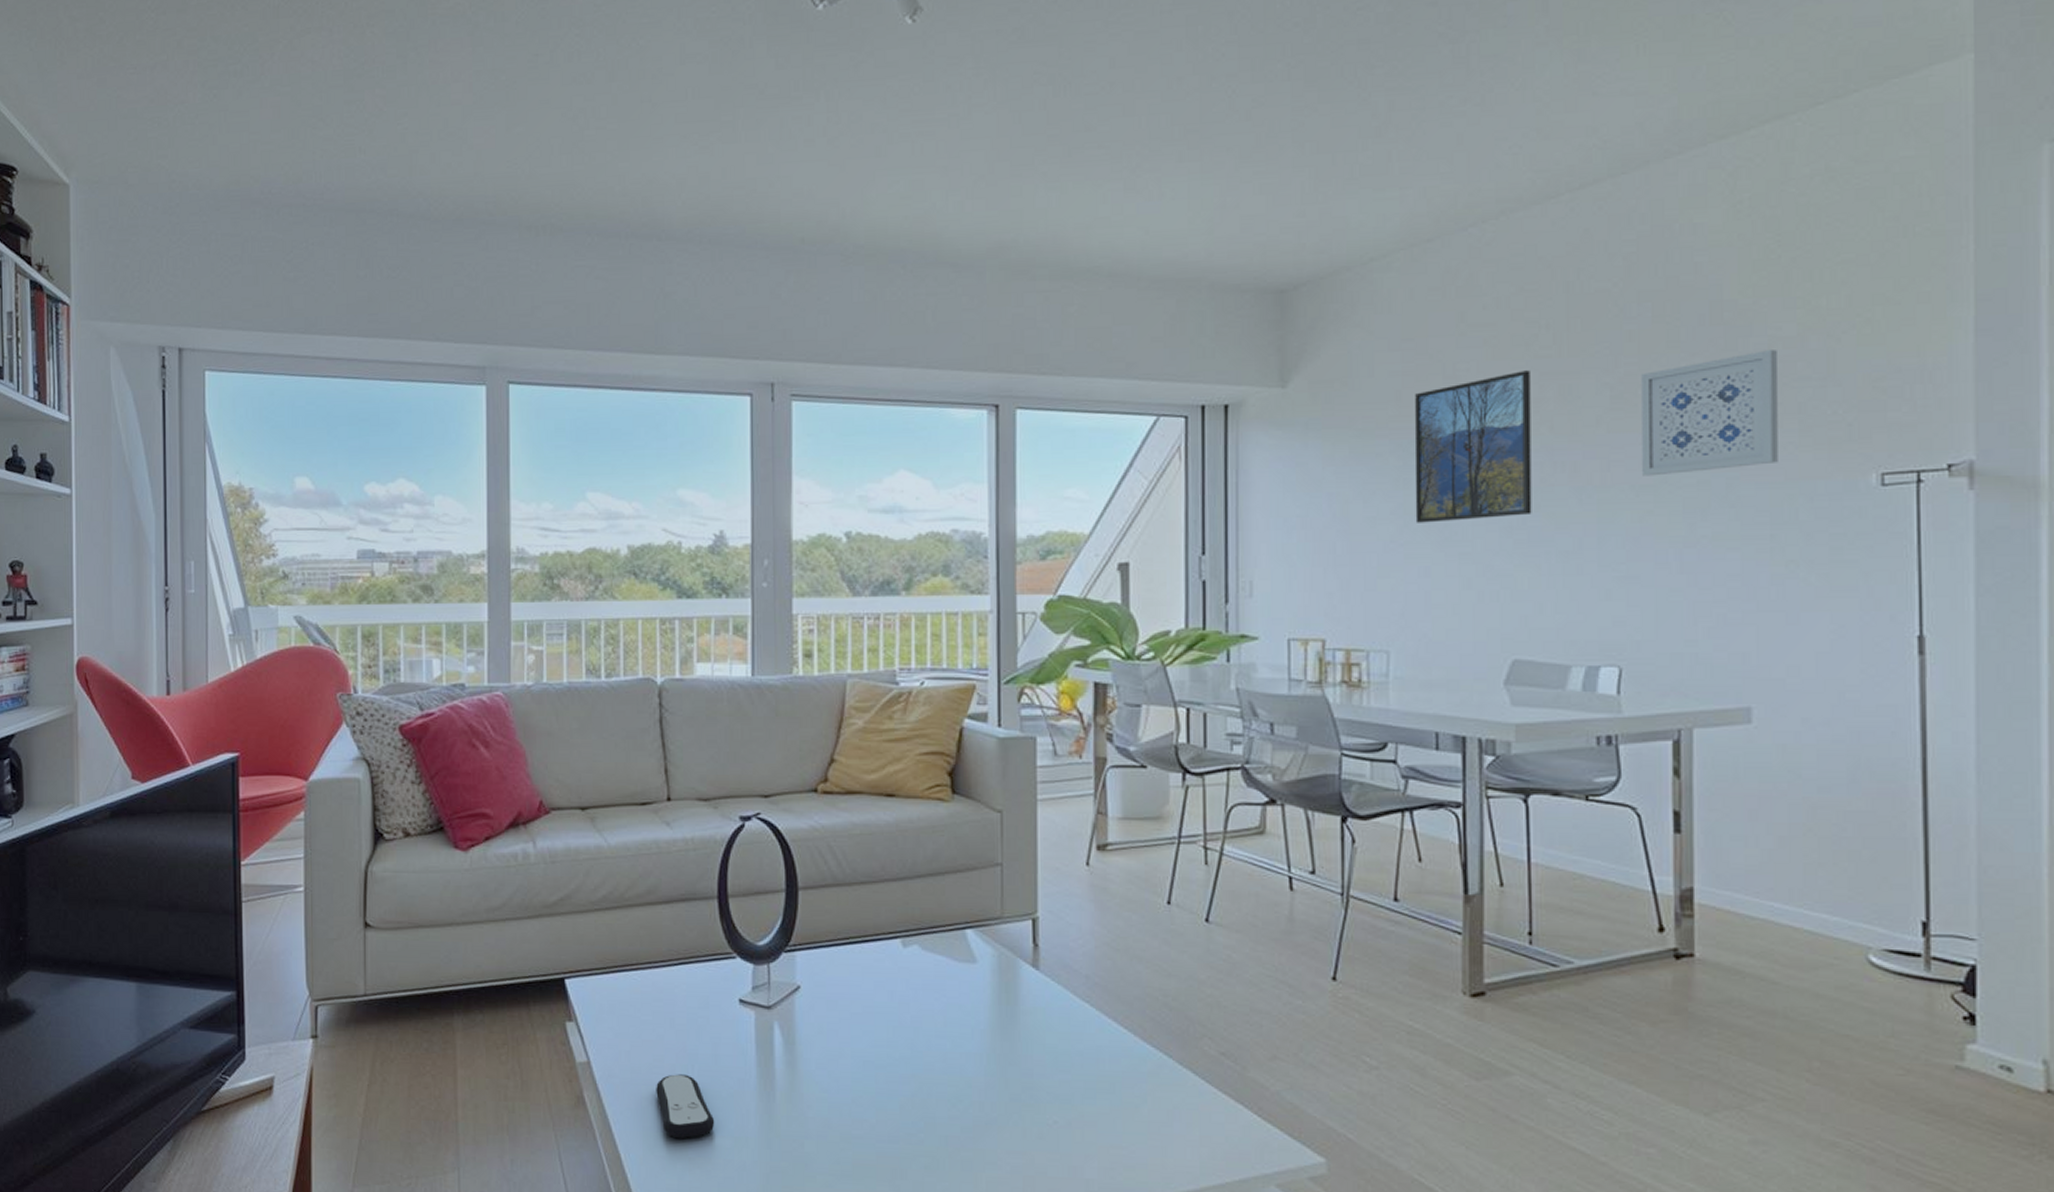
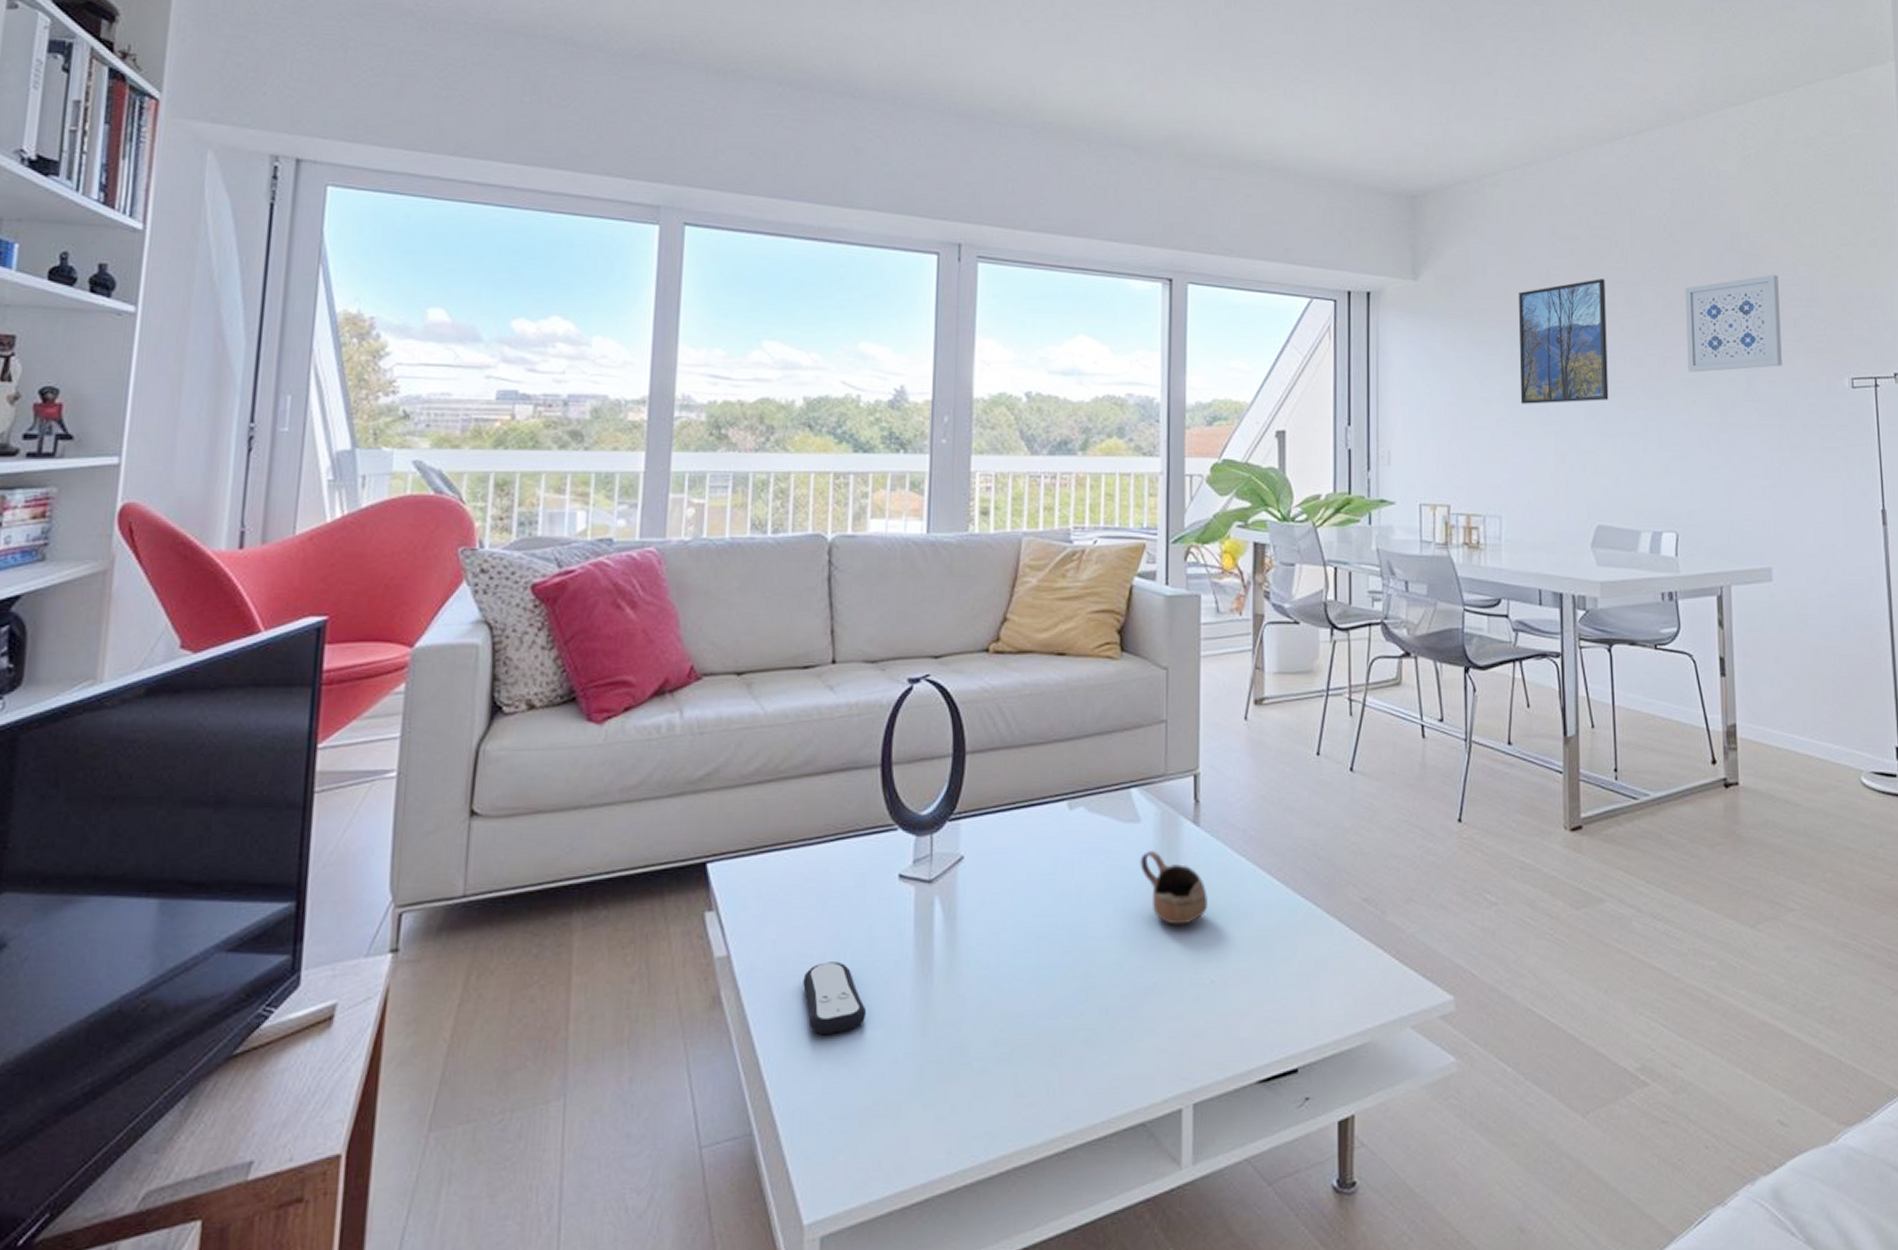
cup: none [977,990,1050,1065] -> present [1140,850,1209,925]

